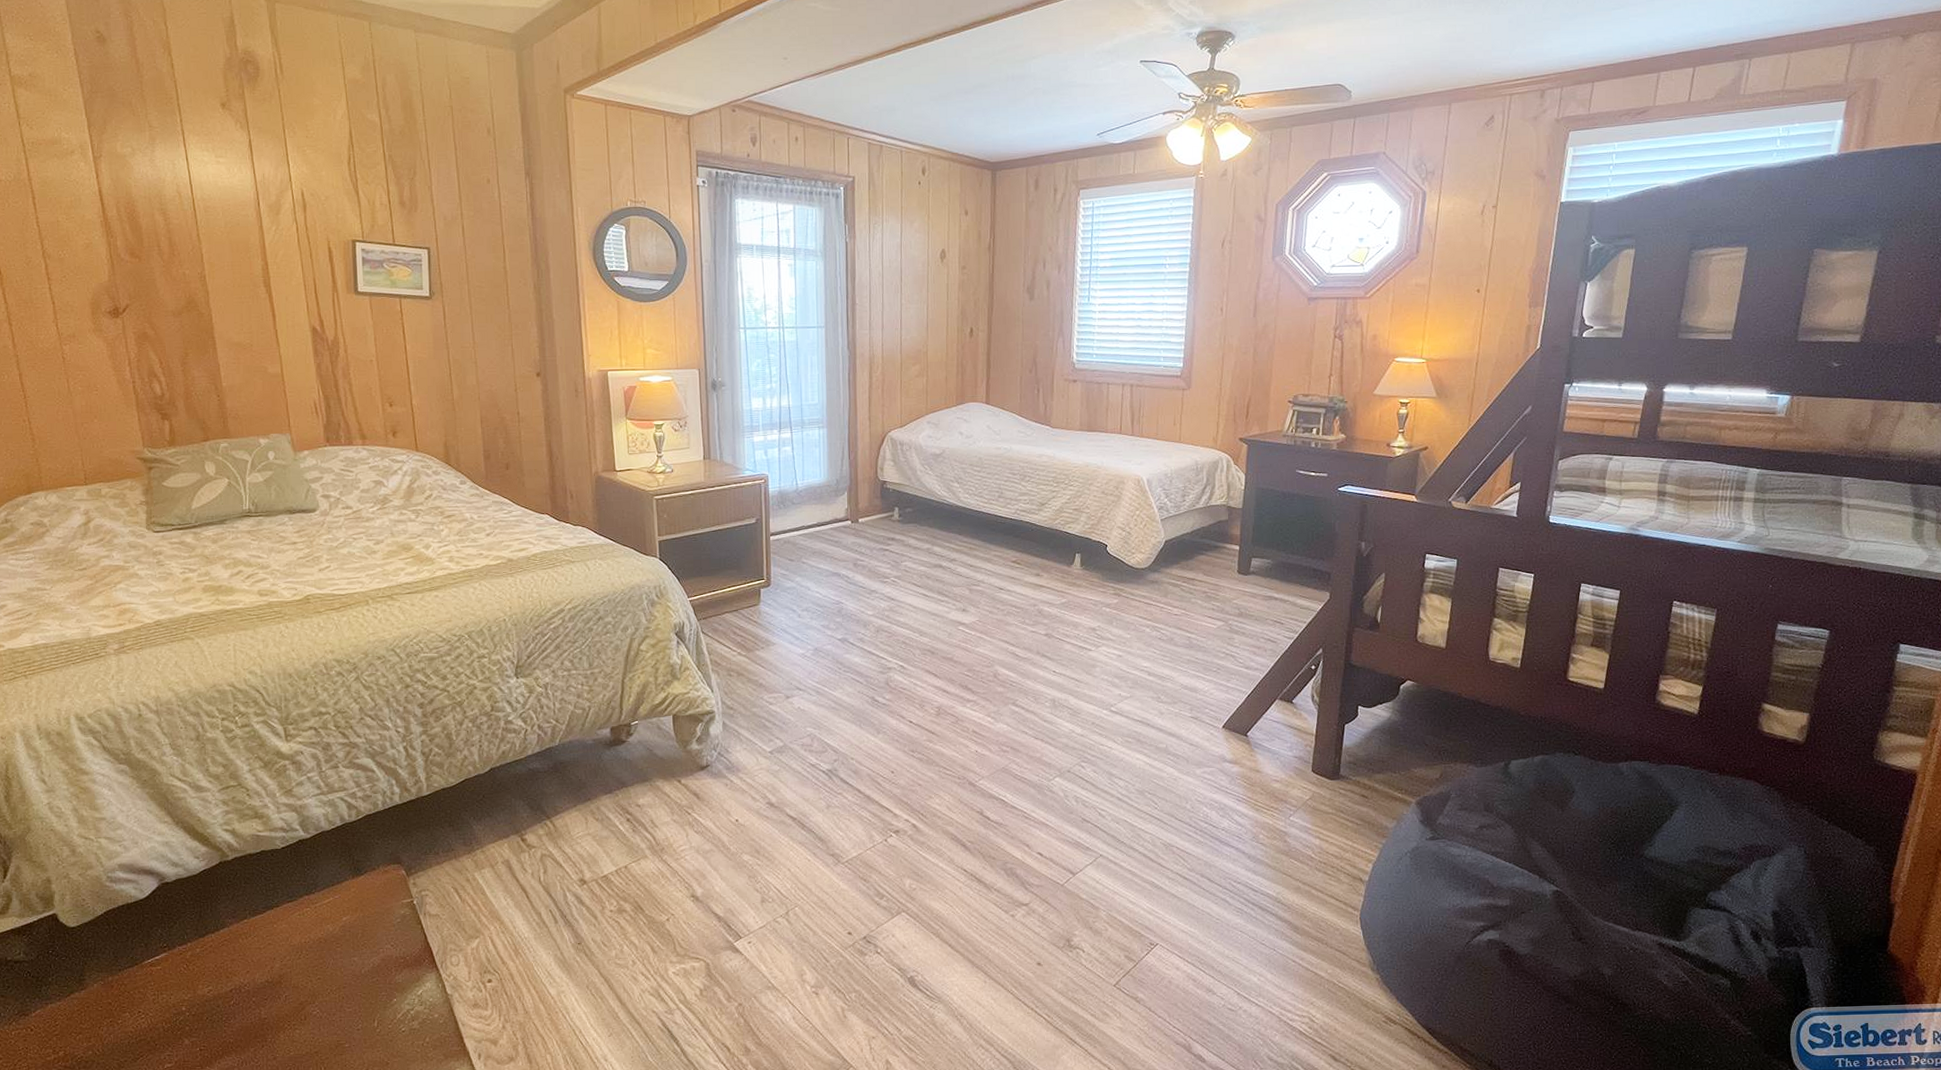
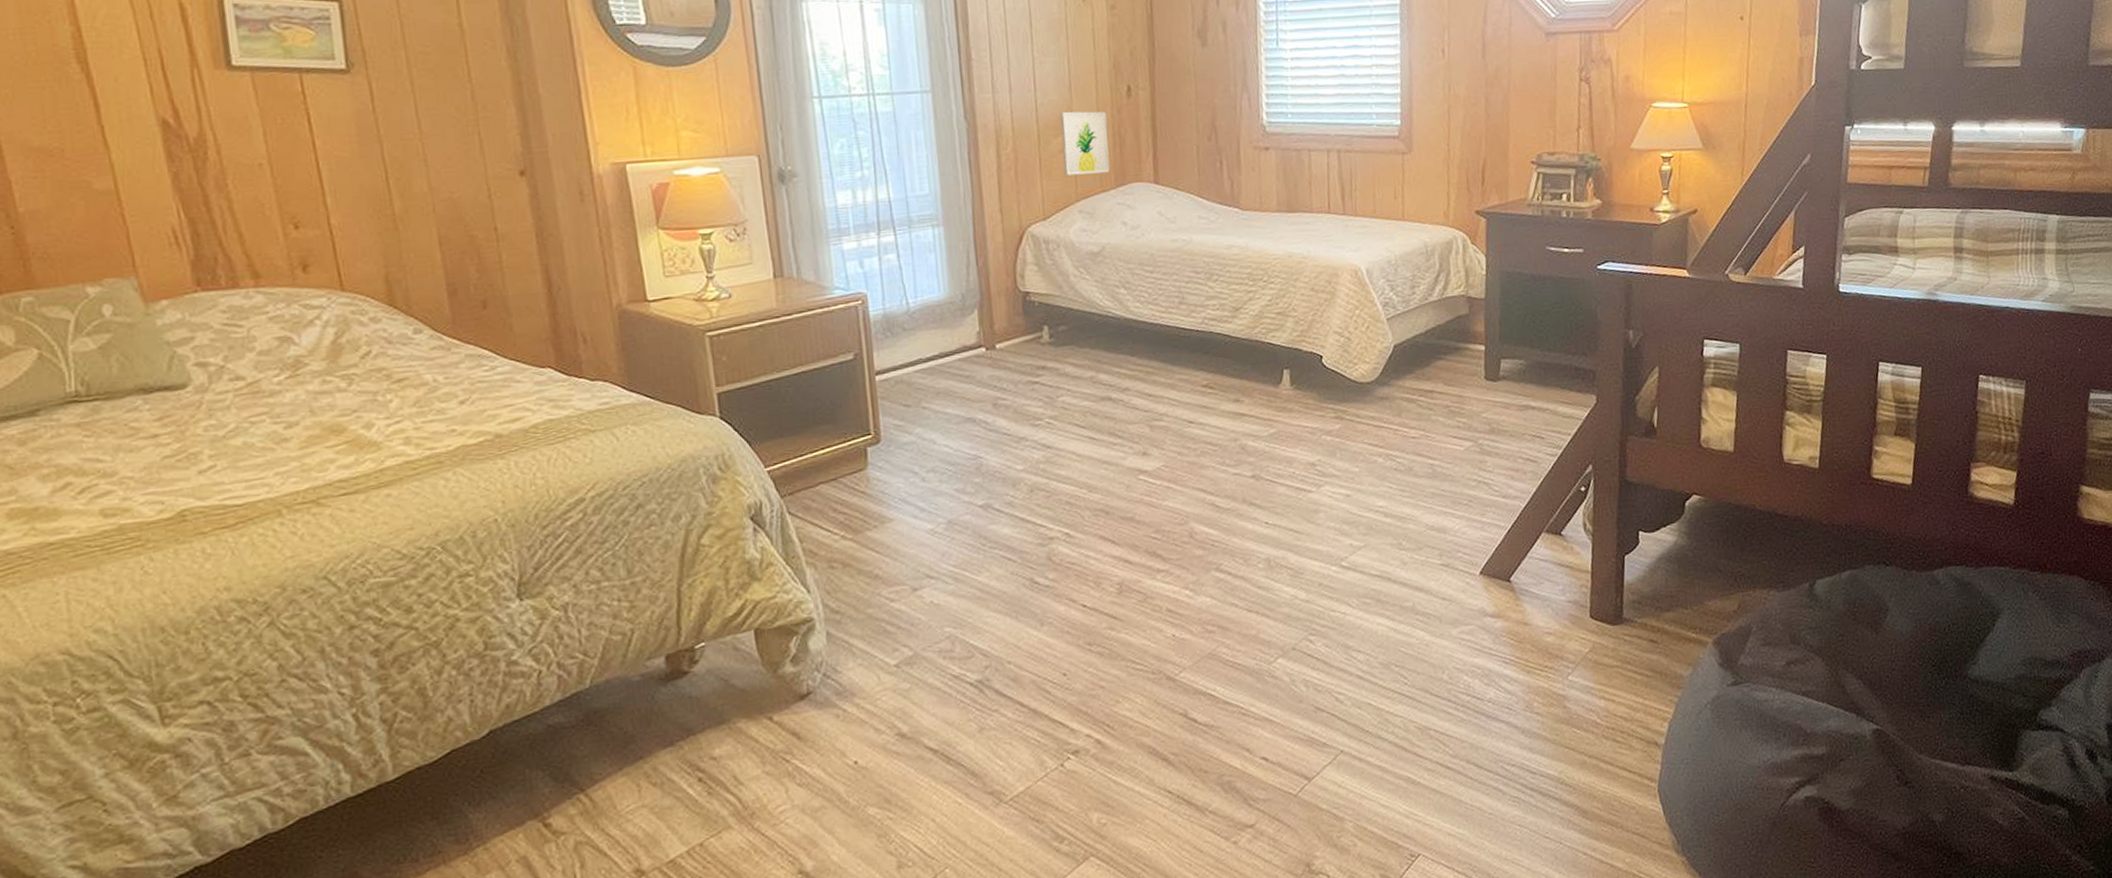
wall art: none [918,346,953,395] -> present [1060,111,1110,176]

